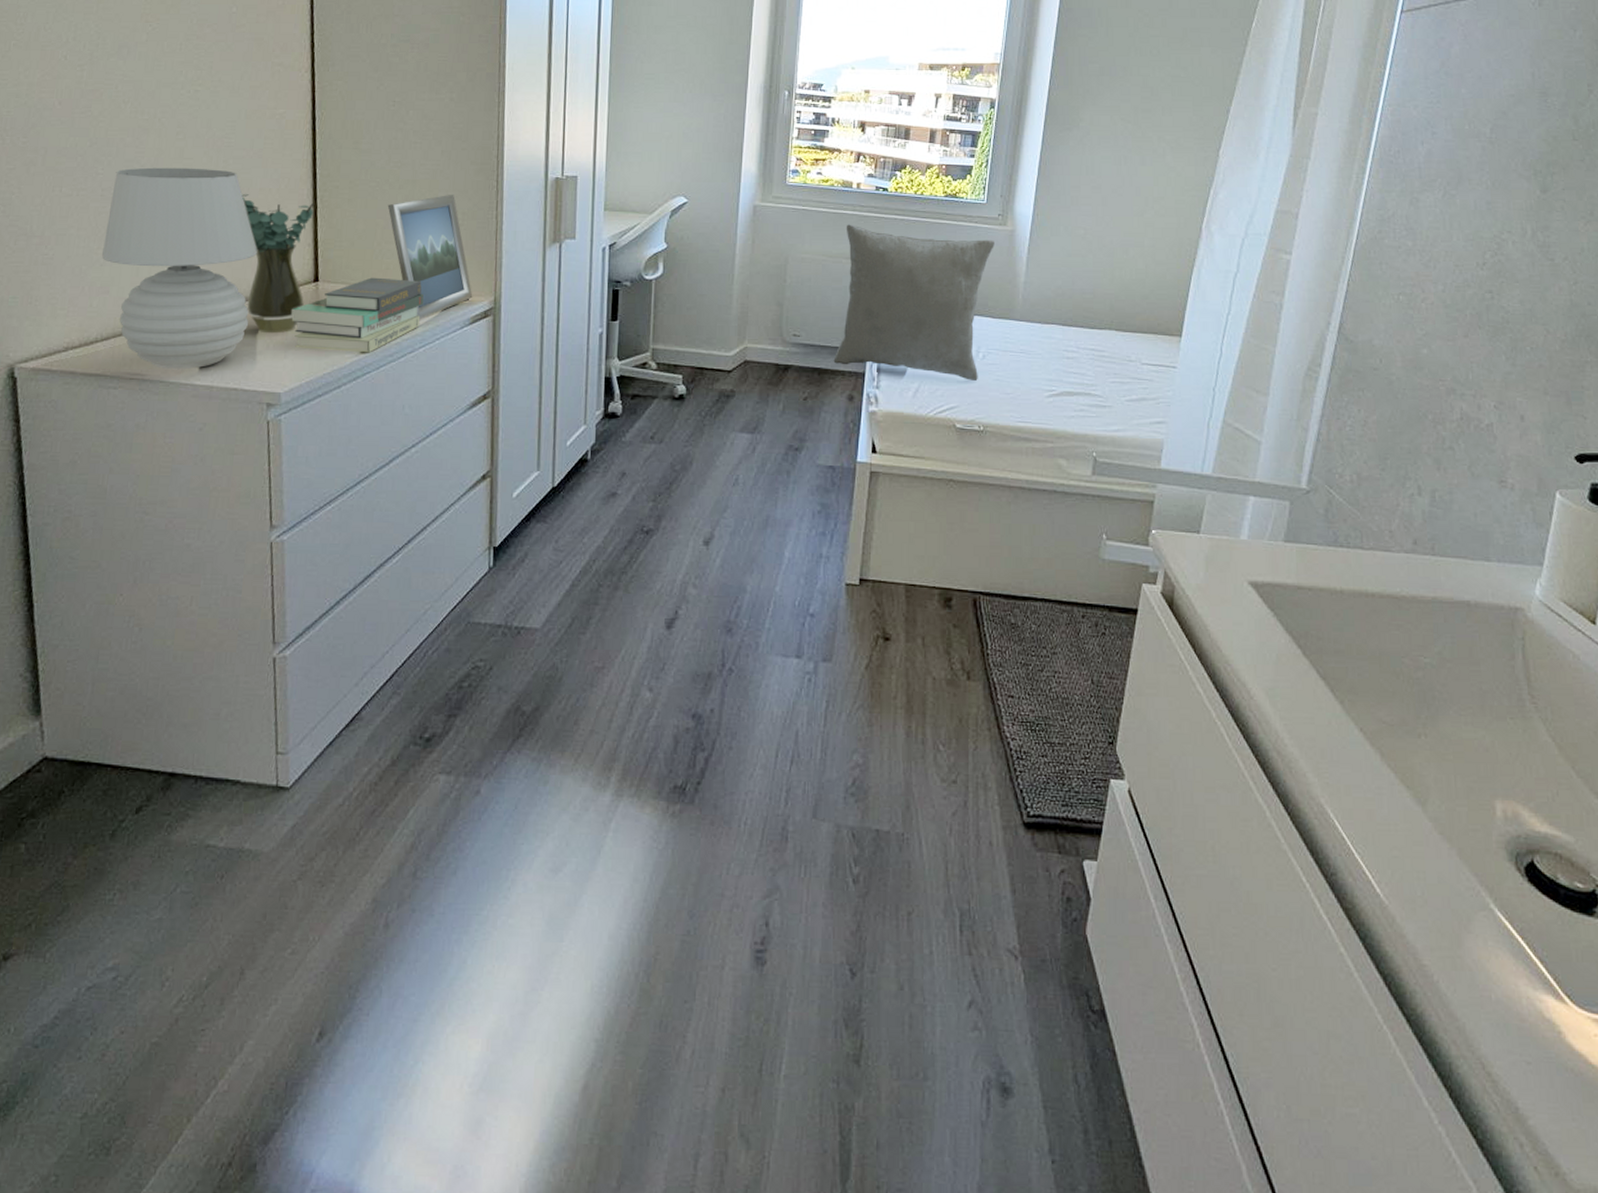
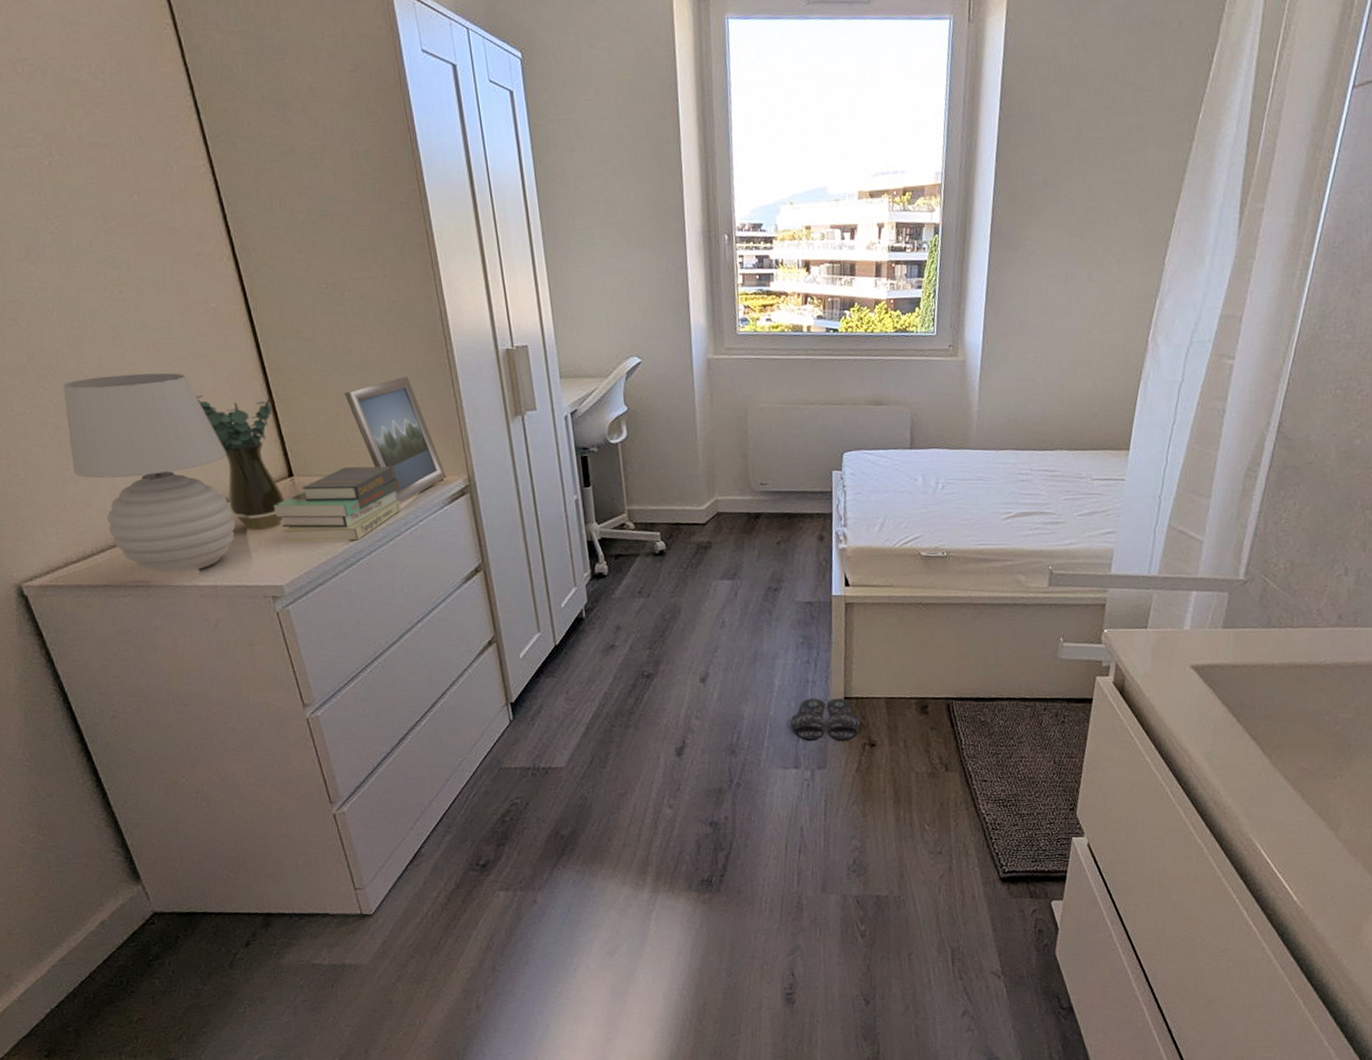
slippers: none [798,575,876,630] -> present [791,697,861,741]
pillow: present [833,224,994,382] -> none [800,369,947,512]

